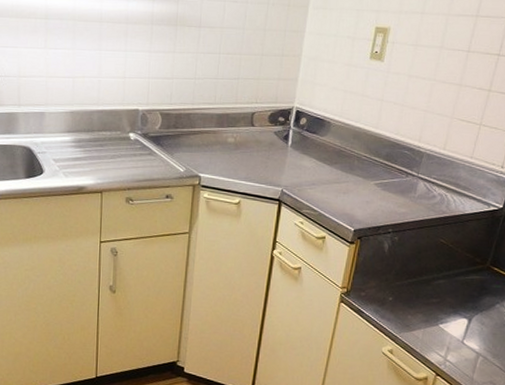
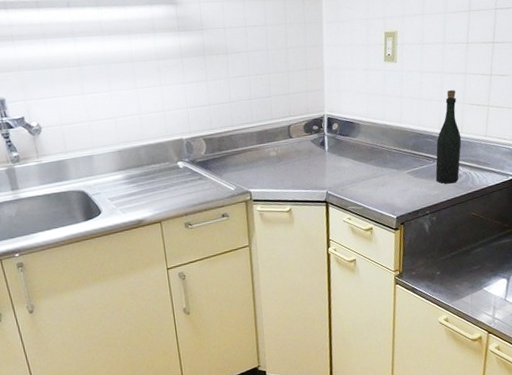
bottle: none [405,101,445,204] -> present [435,90,462,184]

